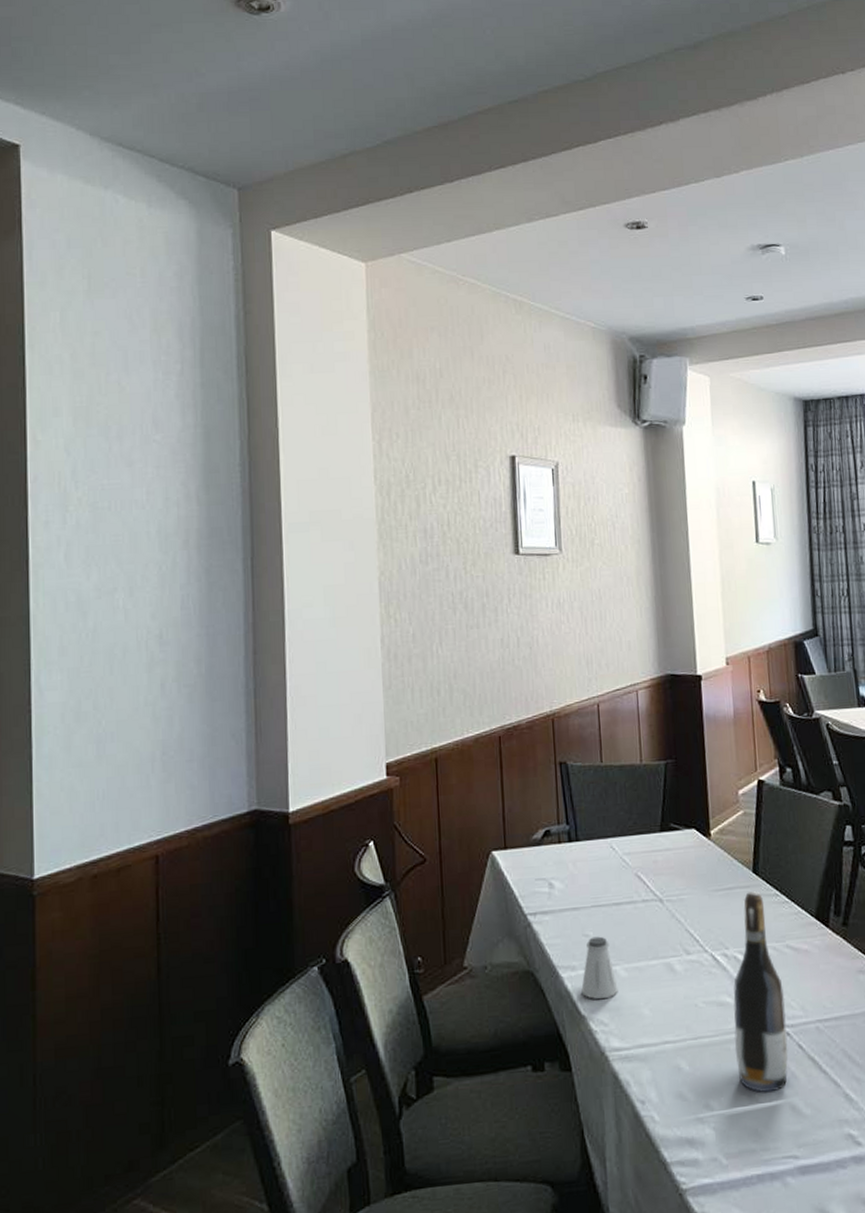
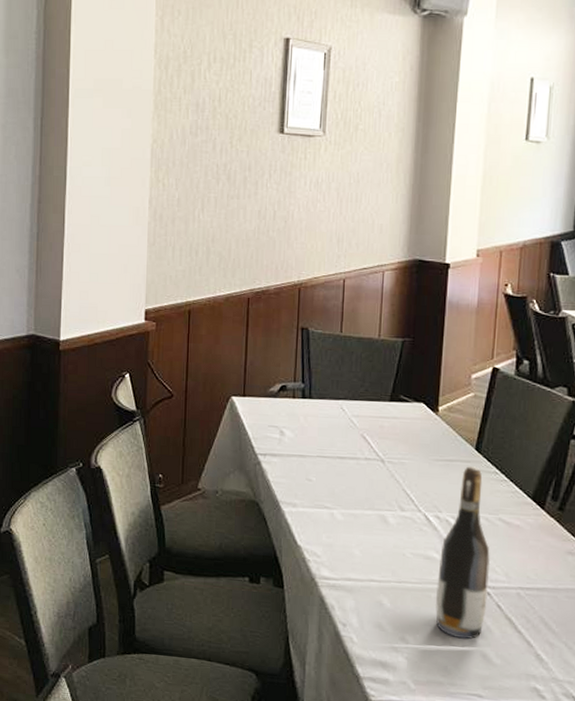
saltshaker: present [581,936,618,1000] -> none [300,482,333,536]

